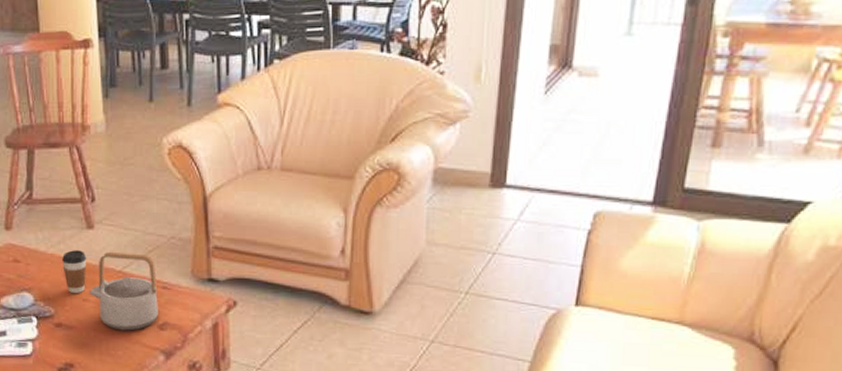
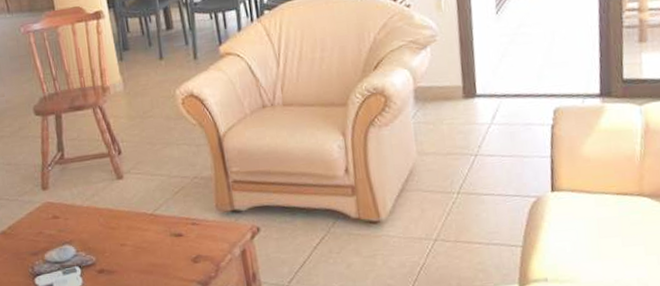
coffee cup: present [62,250,87,294] -> none [97,200,122,241]
teapot: present [89,251,158,331] -> none [125,196,191,269]

